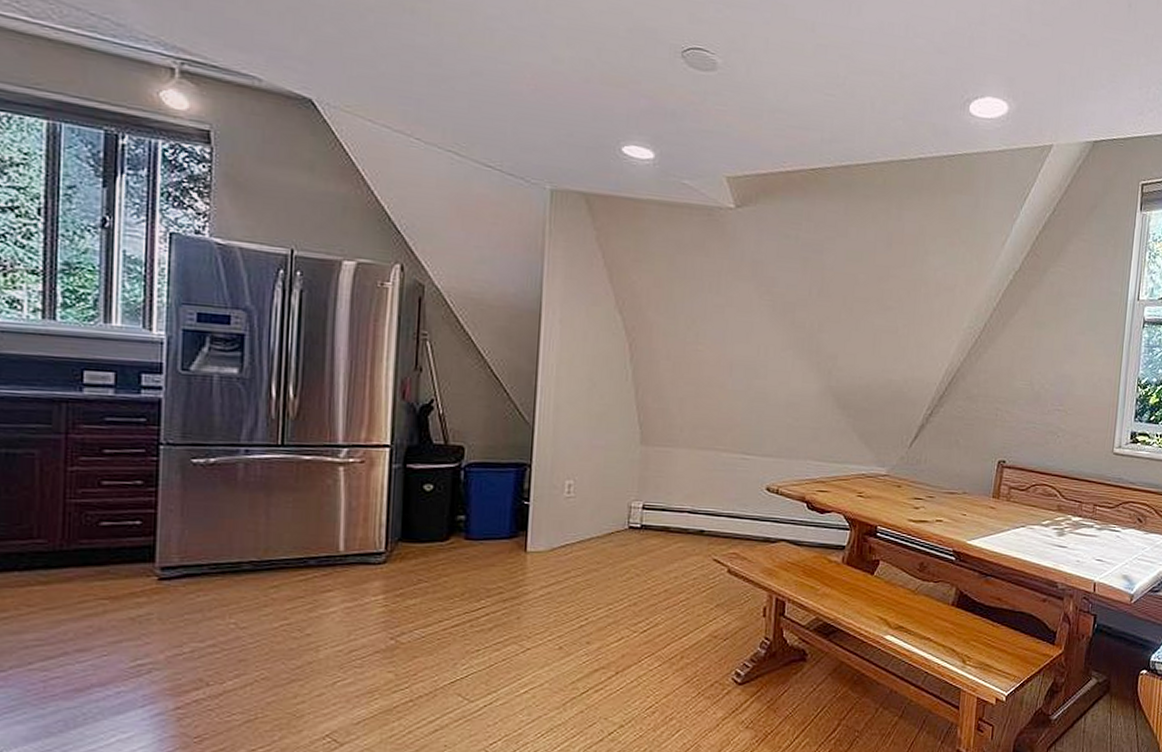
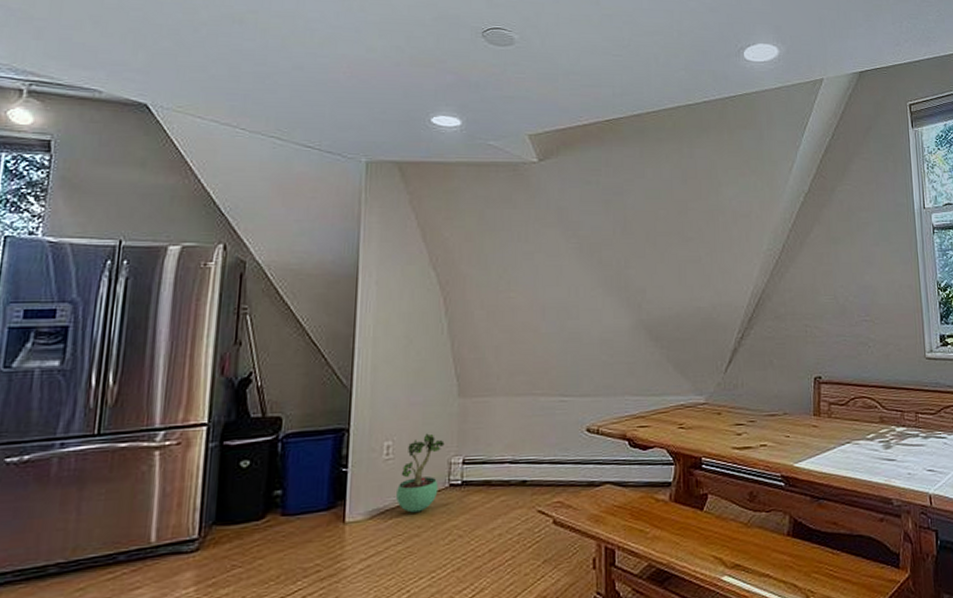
potted plant: none [577,476,625,549] -> present [396,433,445,513]

